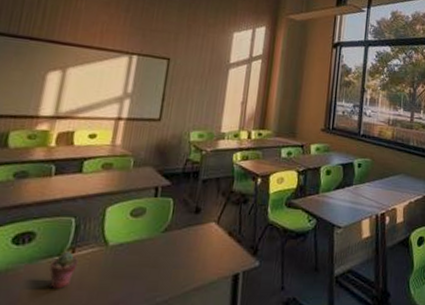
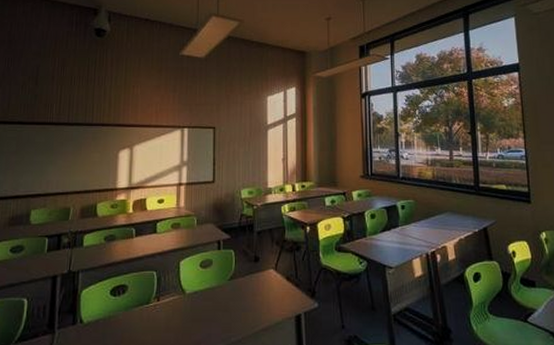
potted succulent: present [50,251,78,289] -> none [142,300,163,332]

